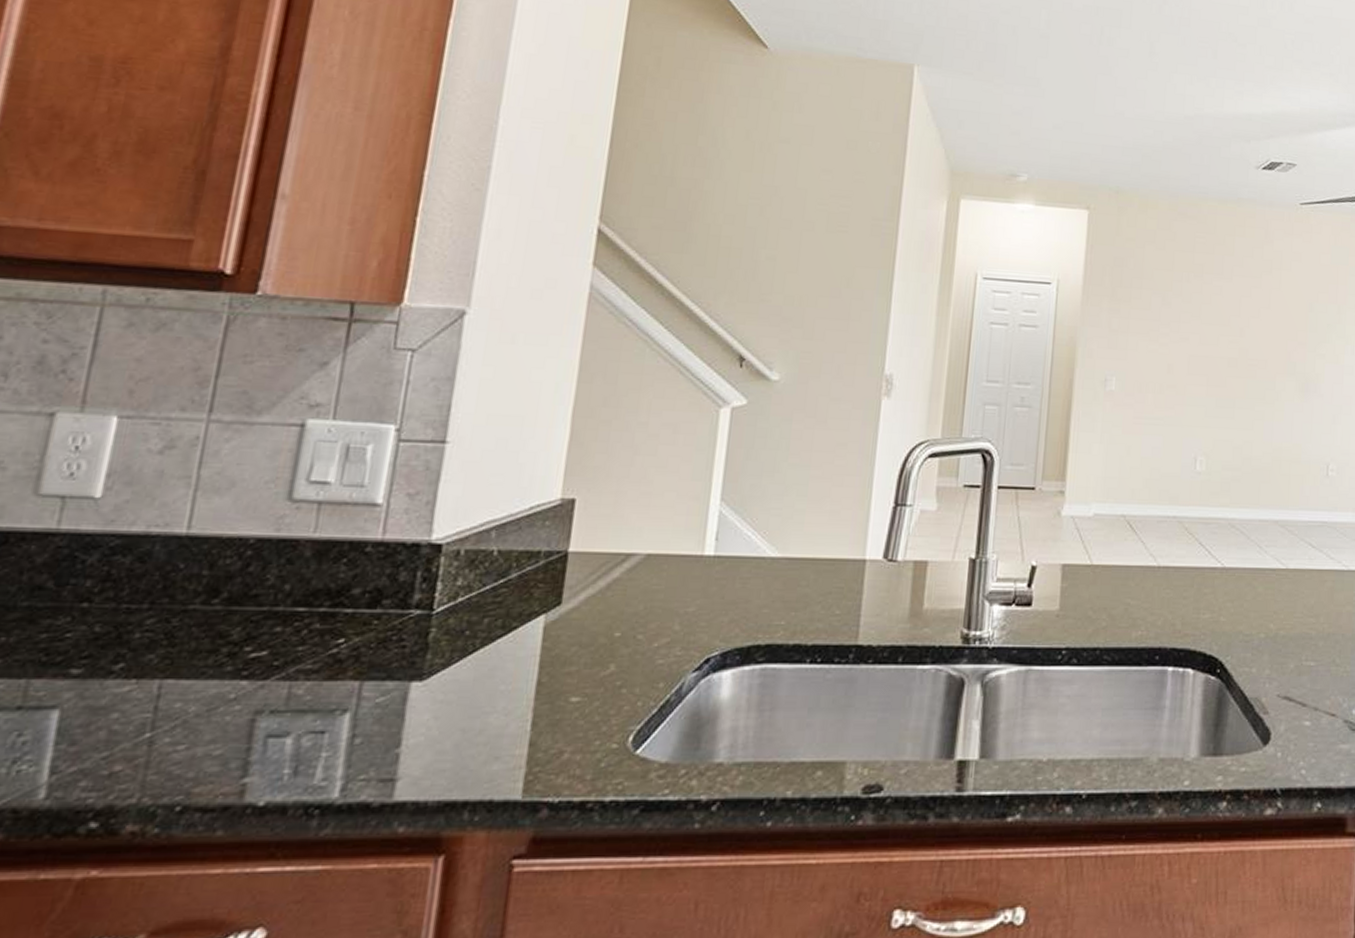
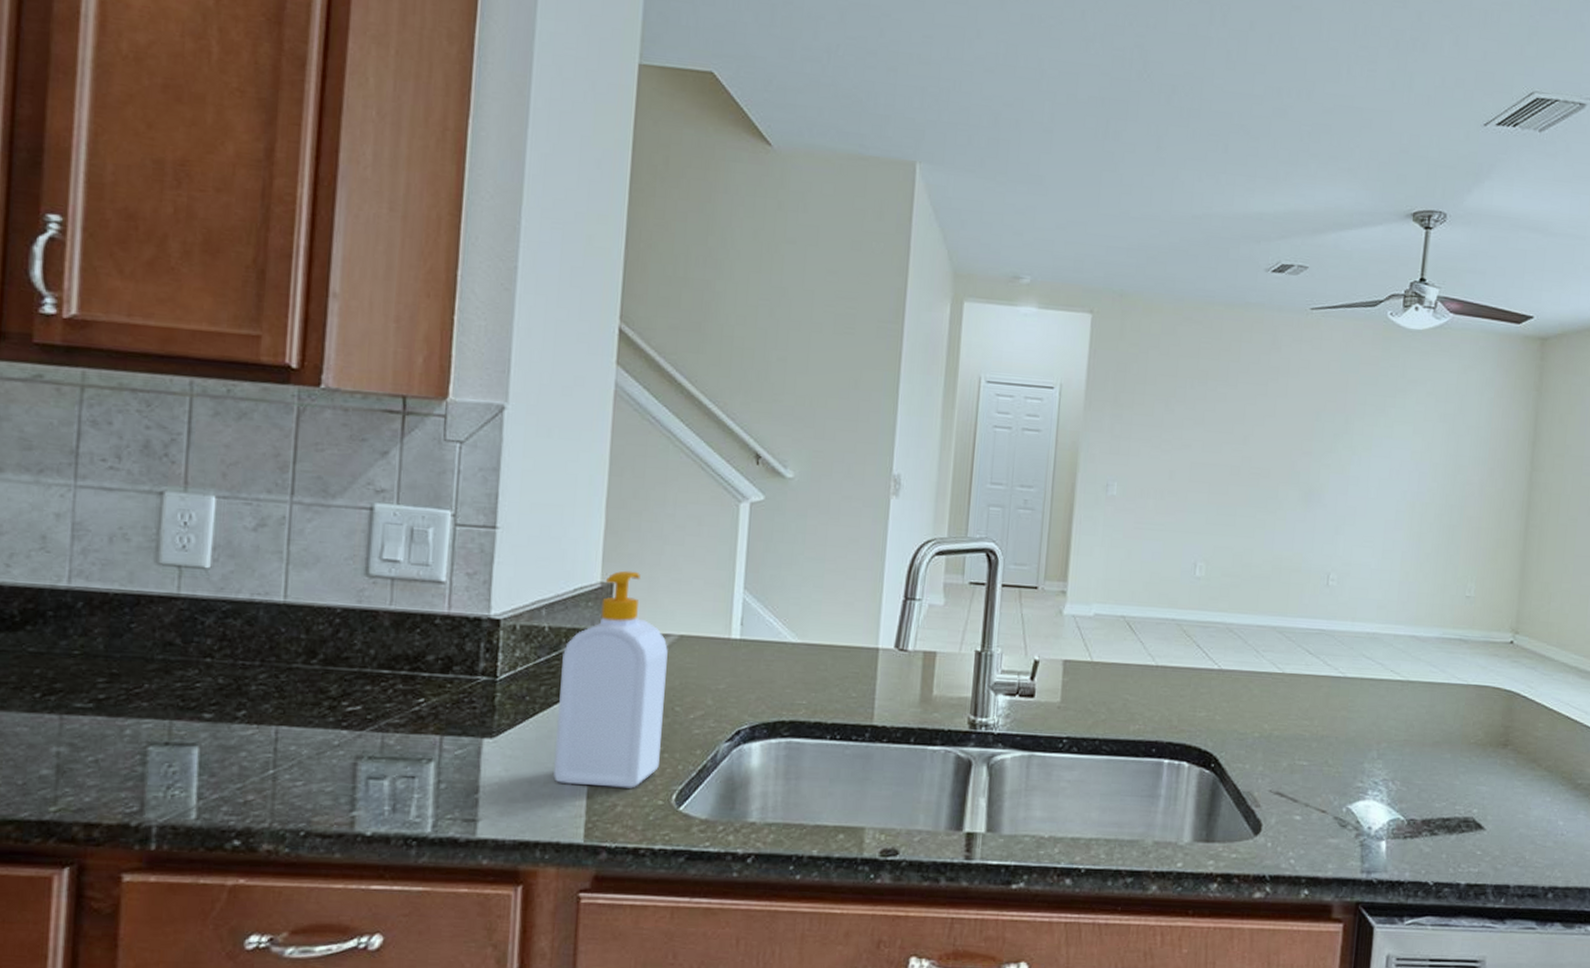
soap bottle: none [491,485,633,731] -> present [553,570,668,788]

